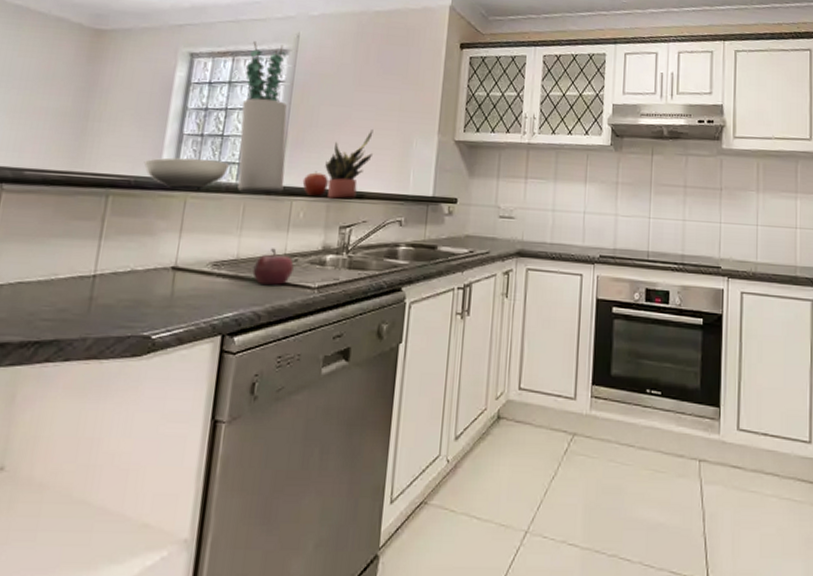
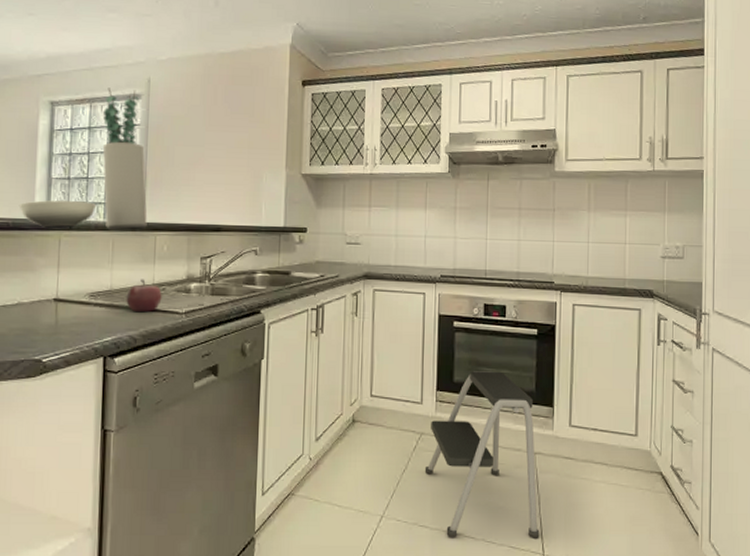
fruit: present [302,171,328,197] -> none [164,207,187,232]
potted plant: present [325,129,374,200] -> none [183,167,226,234]
step stool: none [576,363,704,562] -> present [424,371,540,539]

